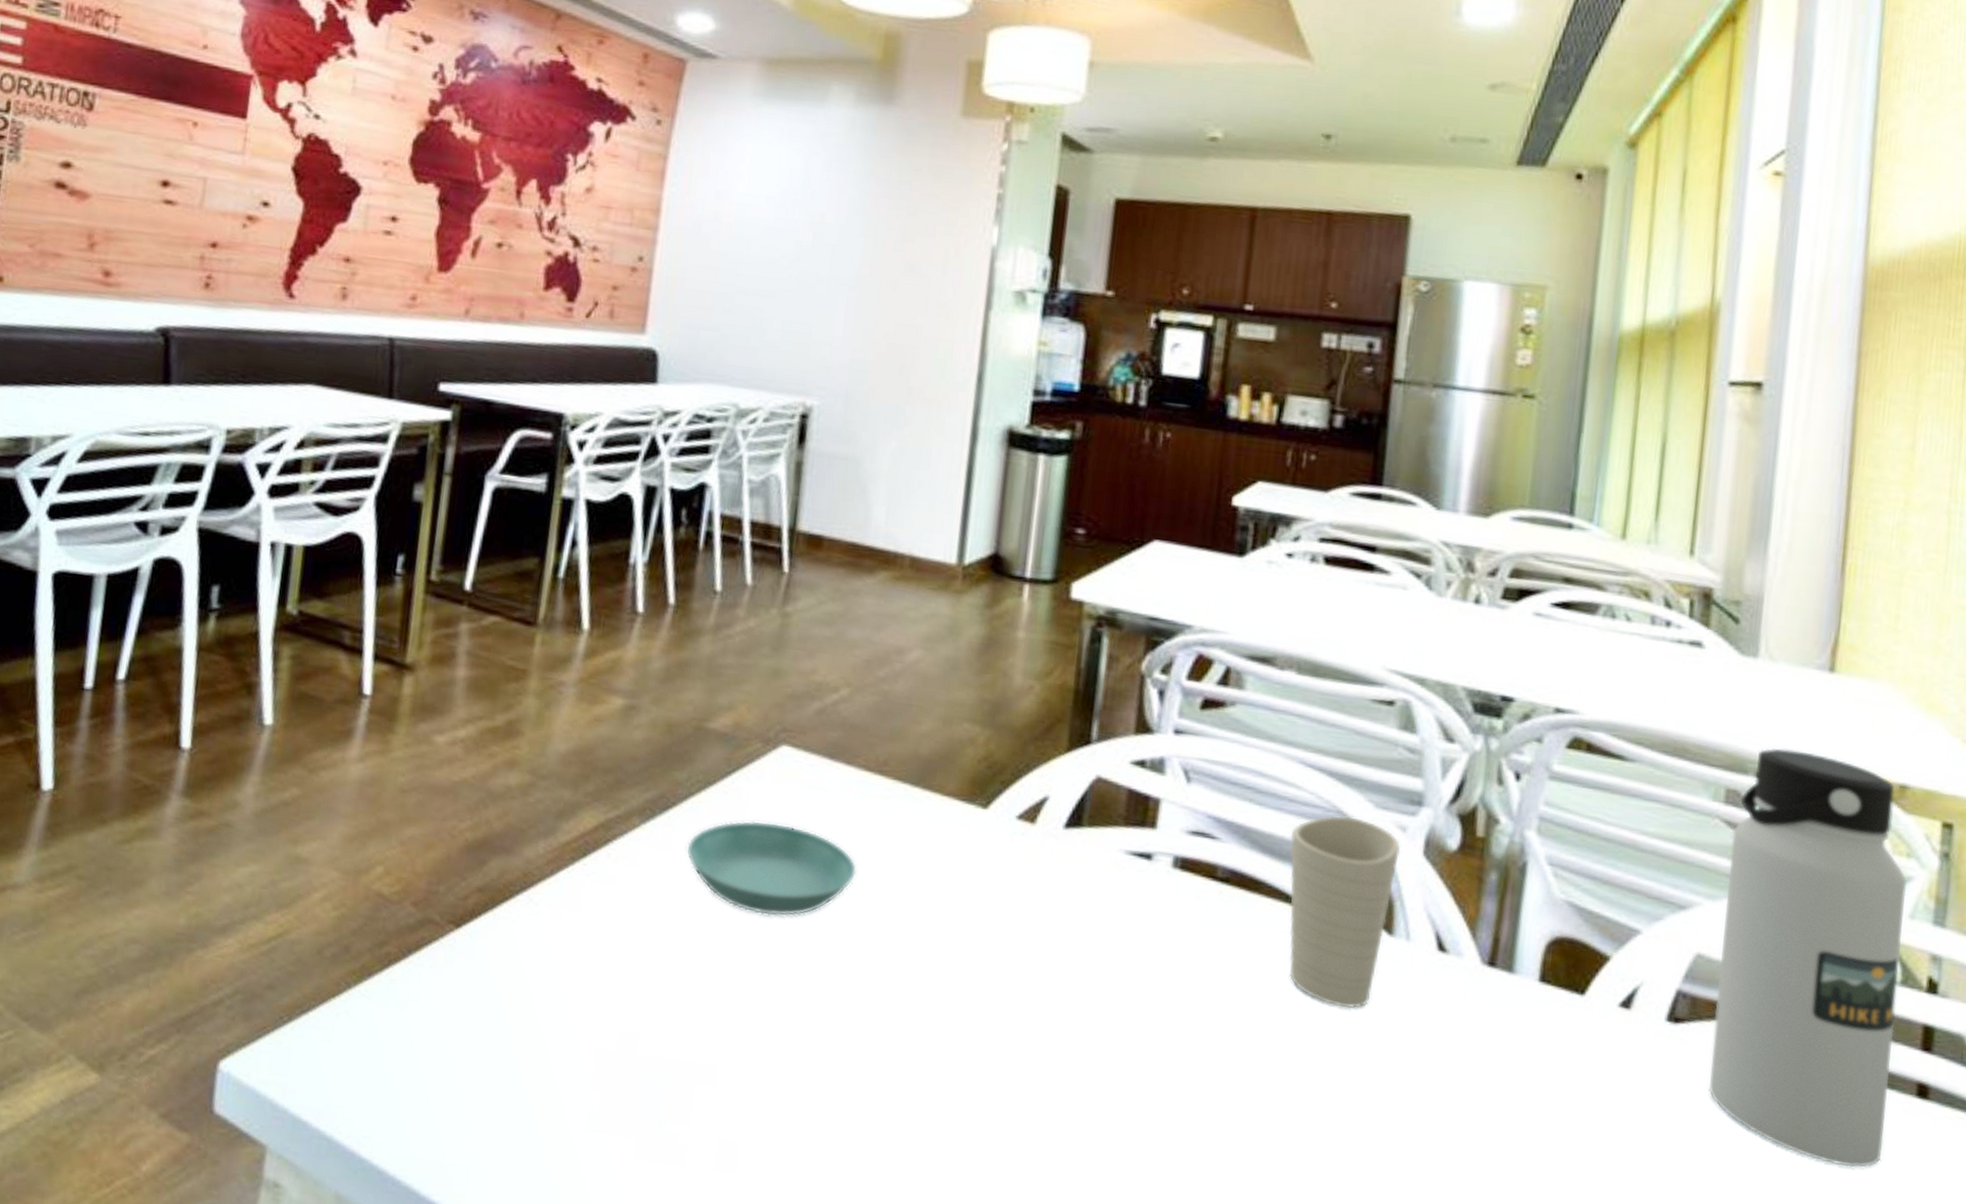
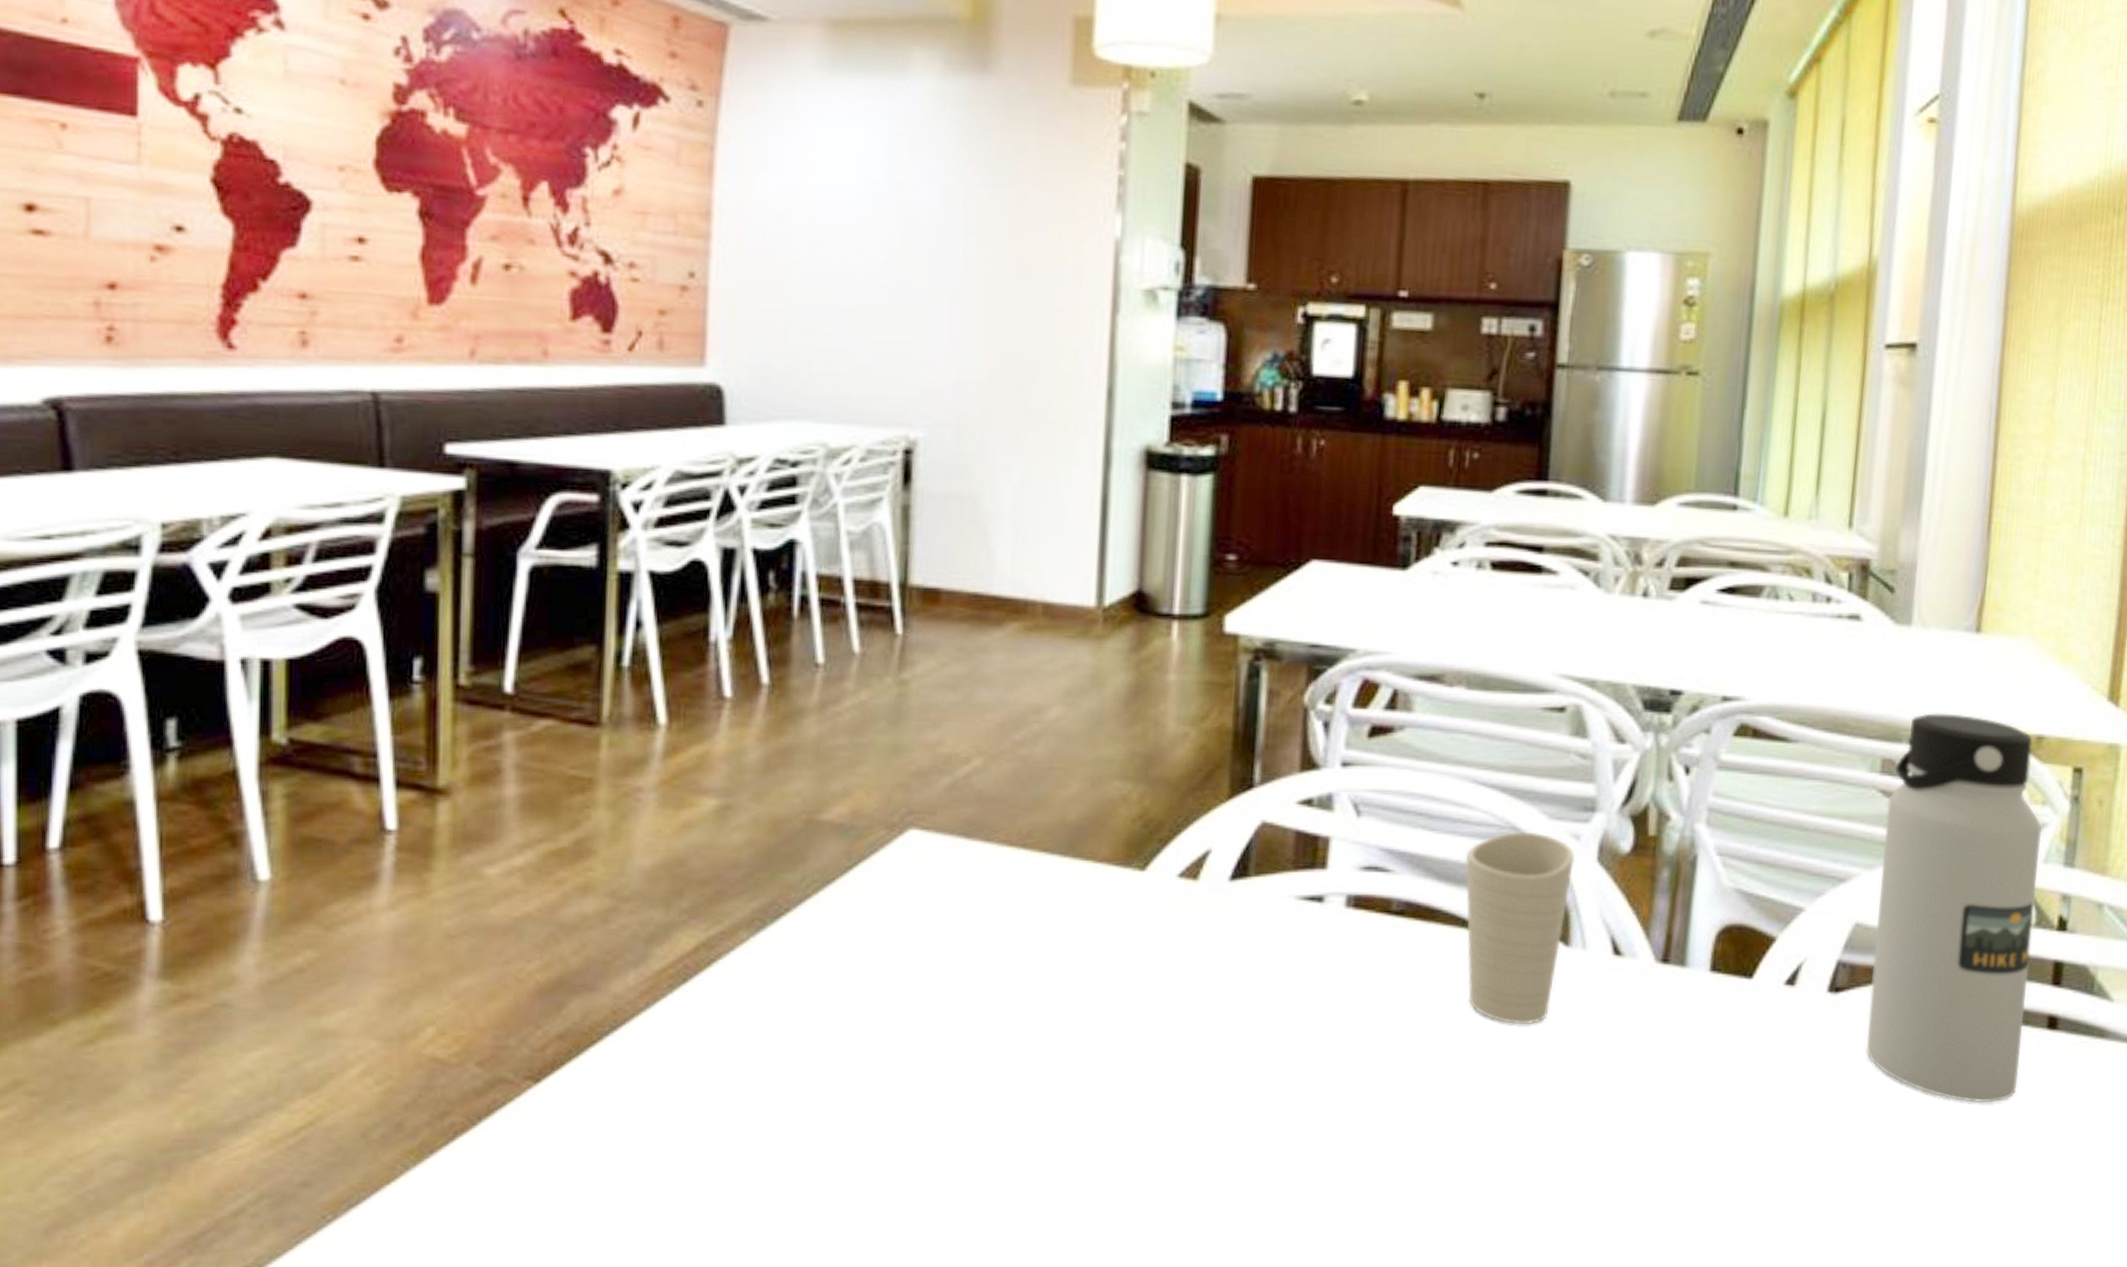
saucer: present [685,820,857,917] -> none [805,915,1005,1018]

